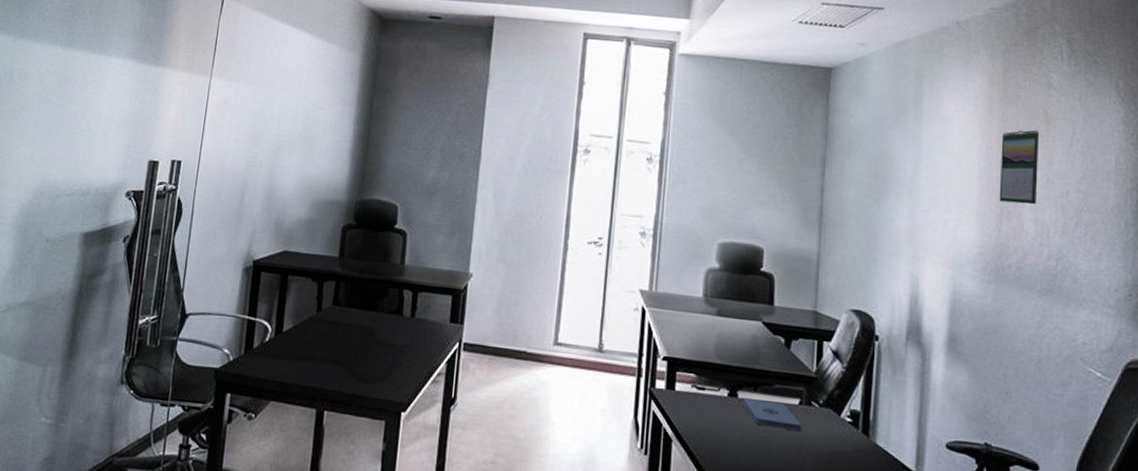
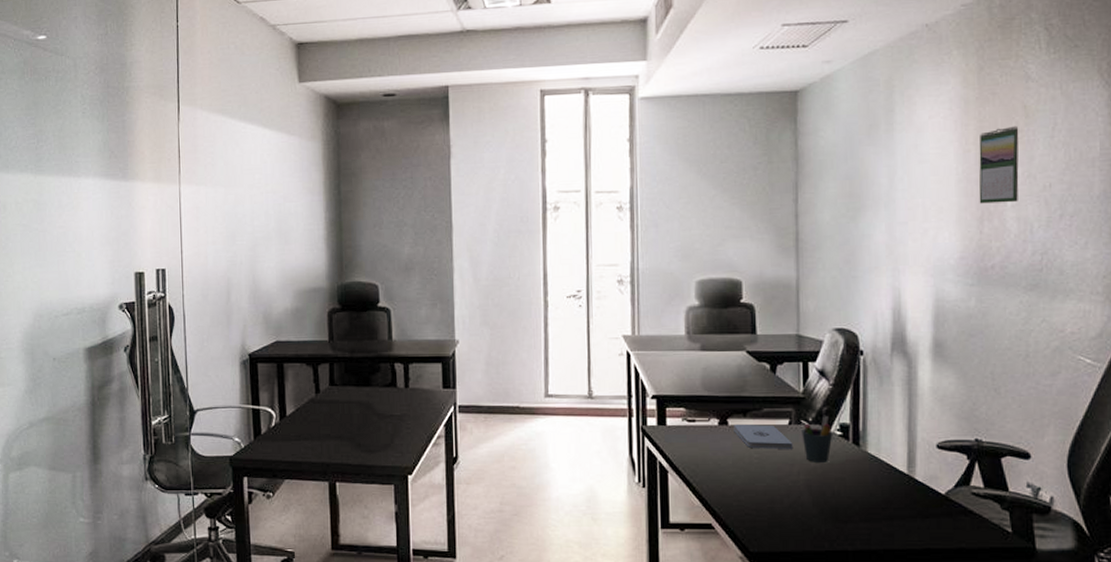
pen holder: none [811,398,843,450] -> present [801,415,833,462]

